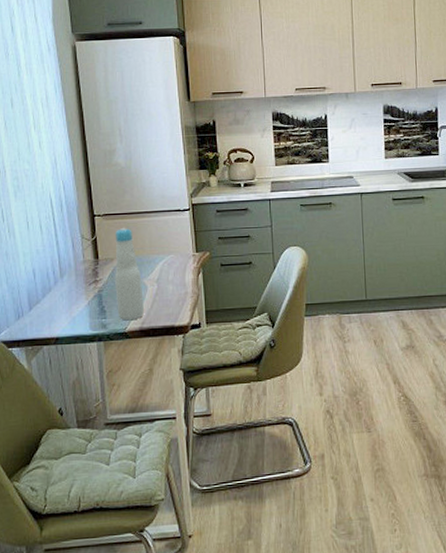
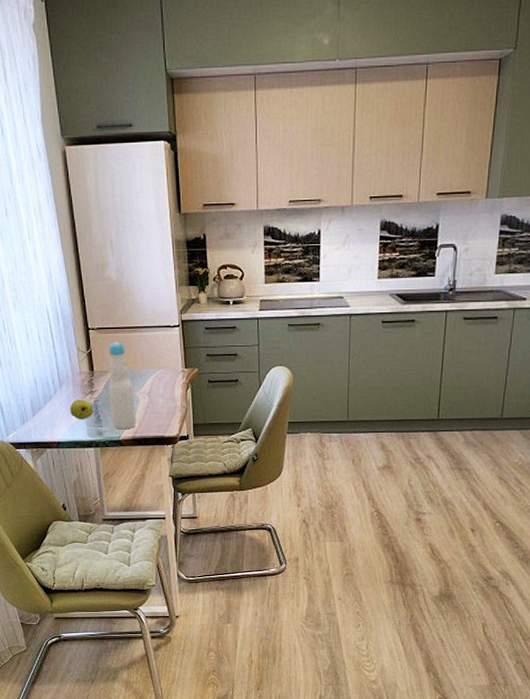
fruit: none [71,289,97,311] -> present [70,399,94,419]

